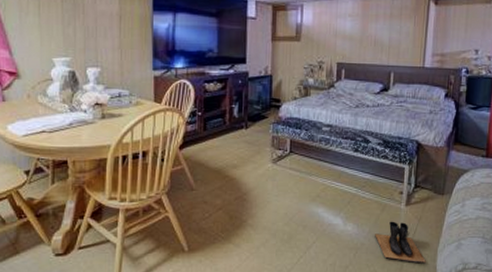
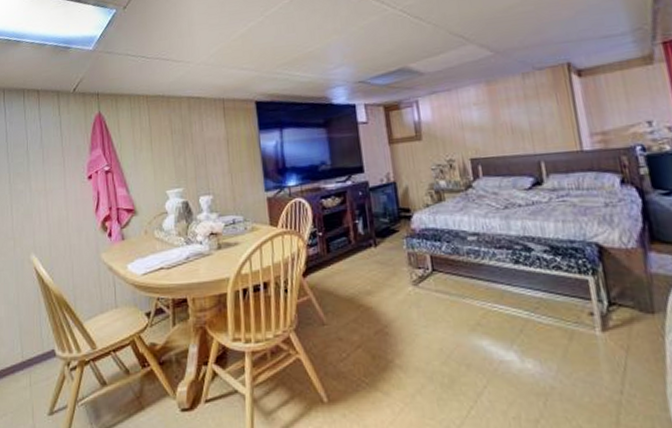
boots: present [375,221,426,264] -> none [567,353,654,415]

